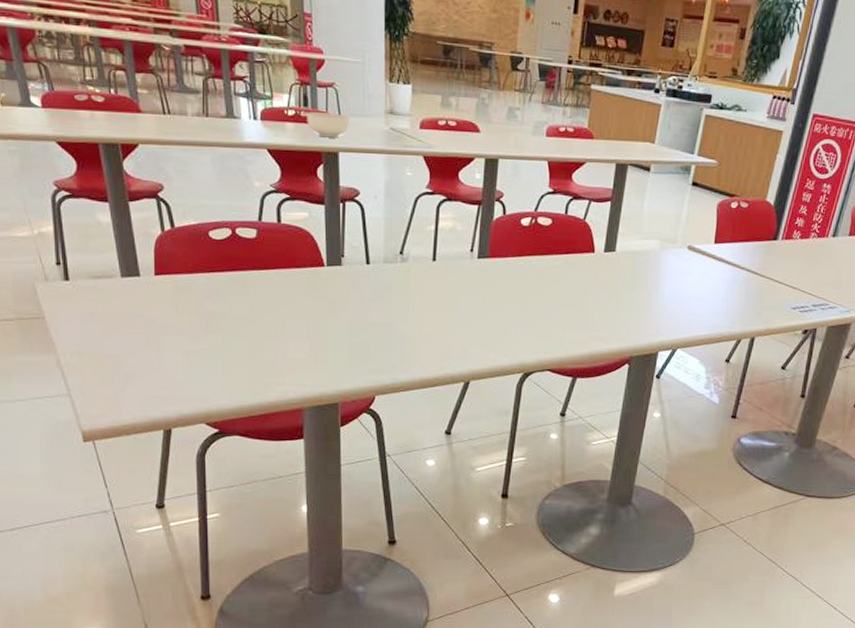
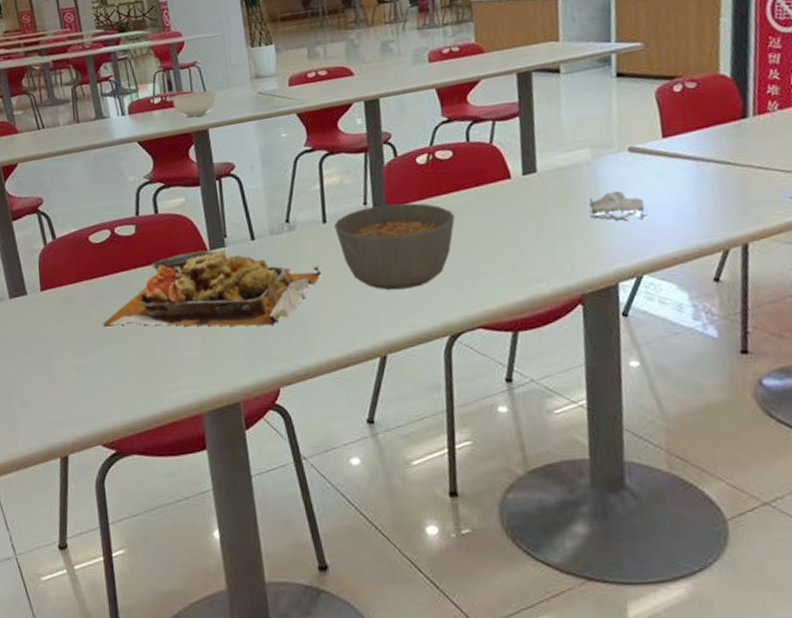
food tray: none [215,264,425,342] -> present [101,249,322,327]
soup bowl: none [442,254,544,330] -> present [334,202,455,290]
crumpled paper: none [648,278,690,305] -> present [589,190,648,222]

